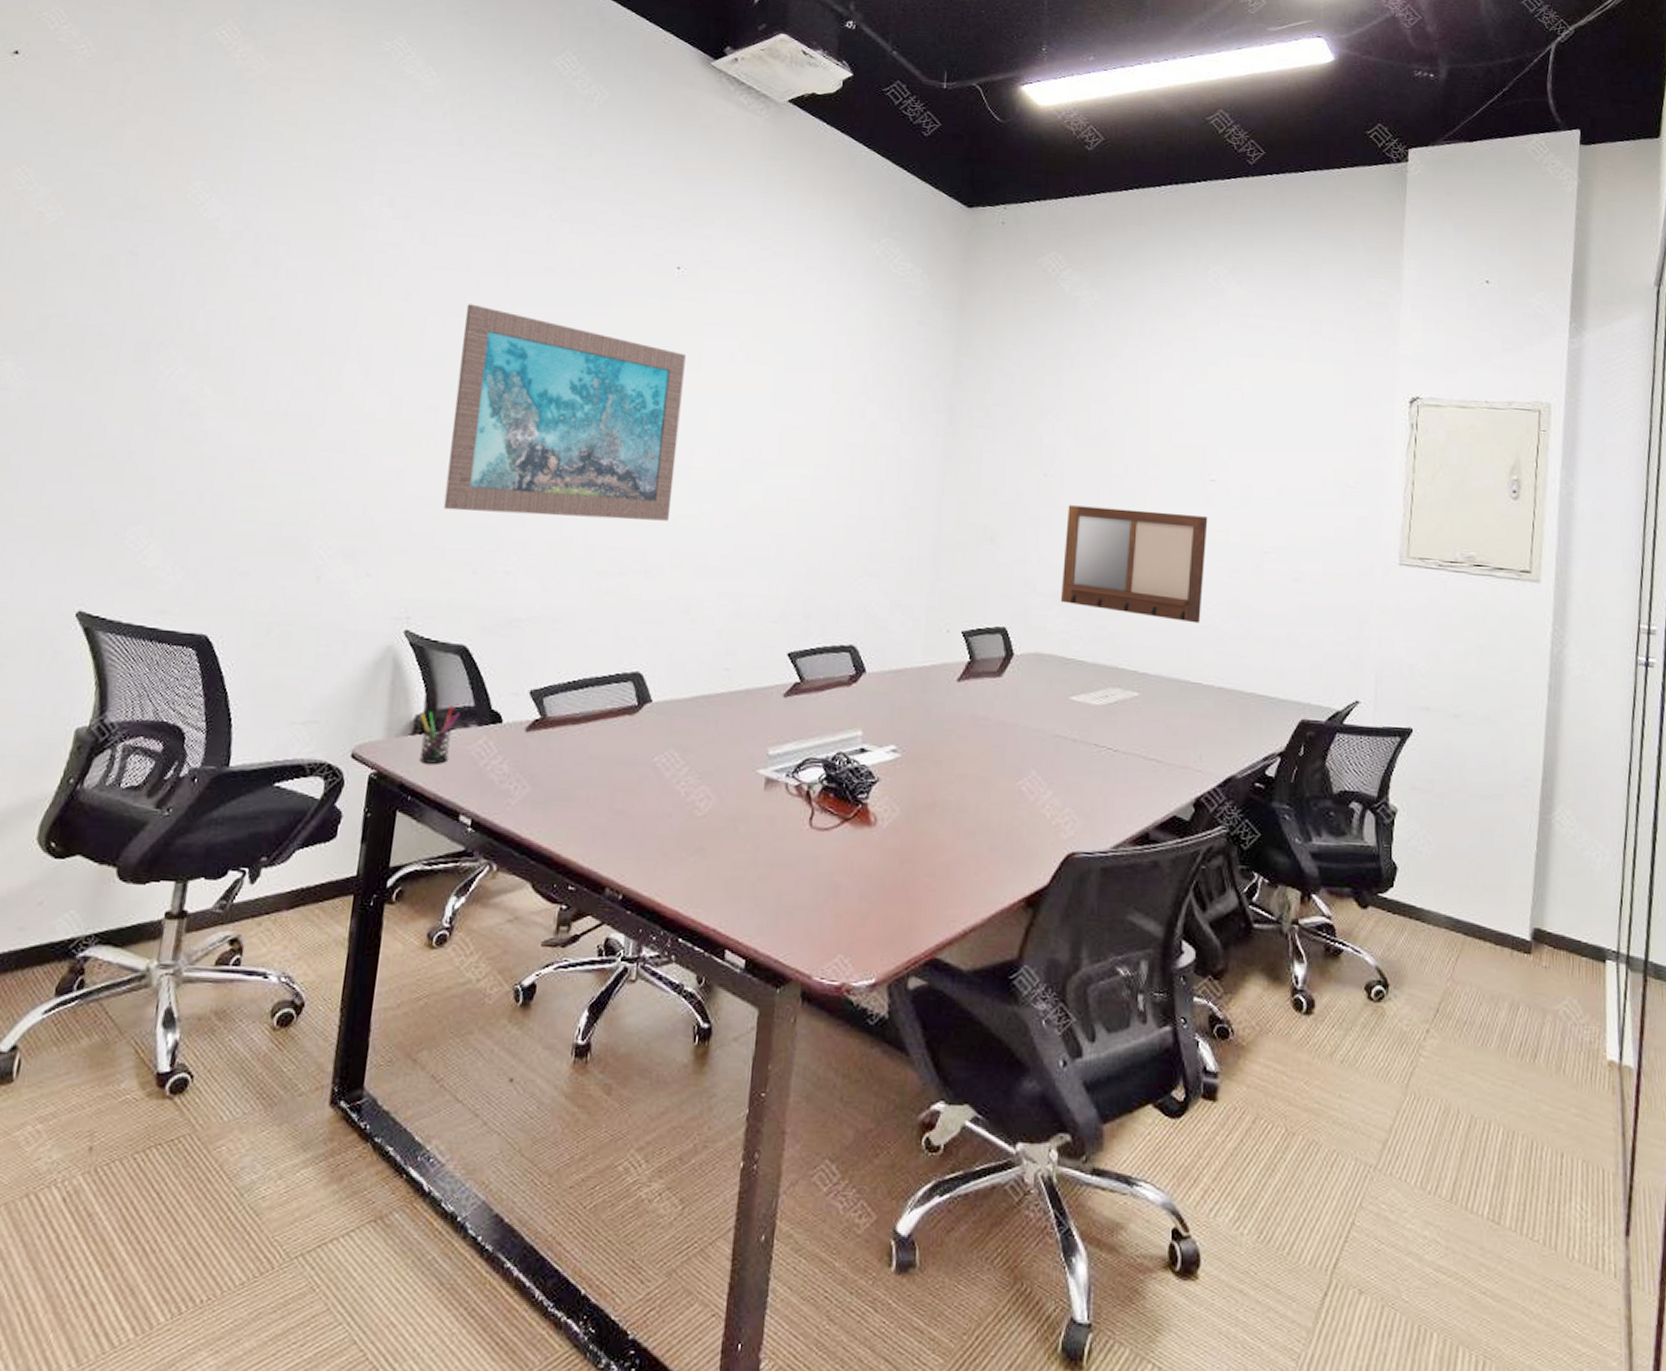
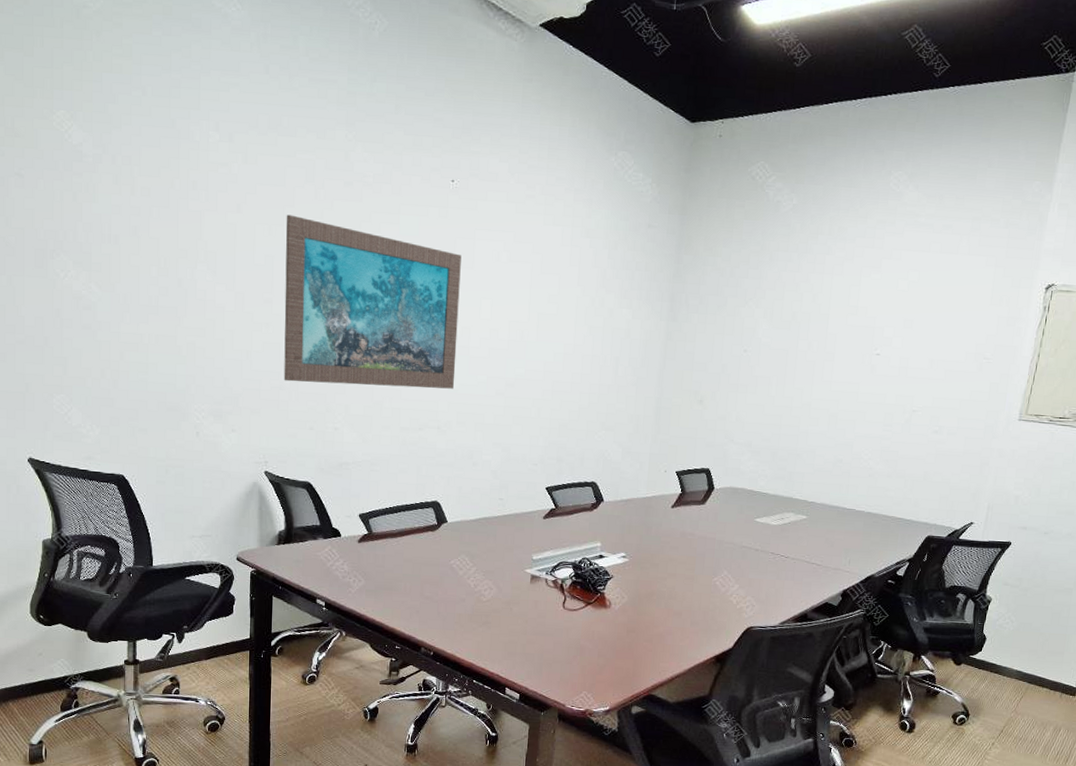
pen holder: present [420,705,460,764] -> none [282,524,310,565]
writing board: present [1060,505,1208,624] -> none [751,375,871,465]

